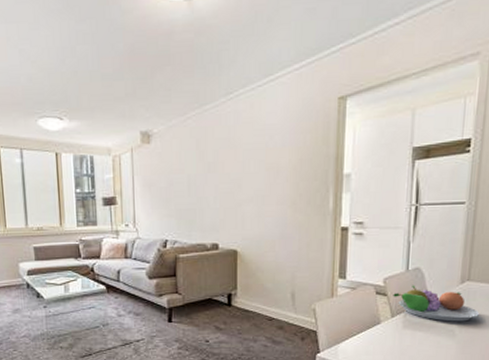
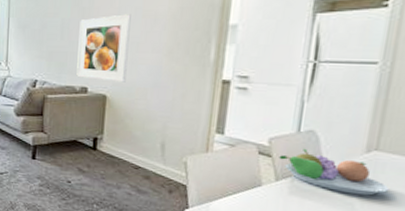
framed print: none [206,167,255,236] -> present [76,14,131,83]

